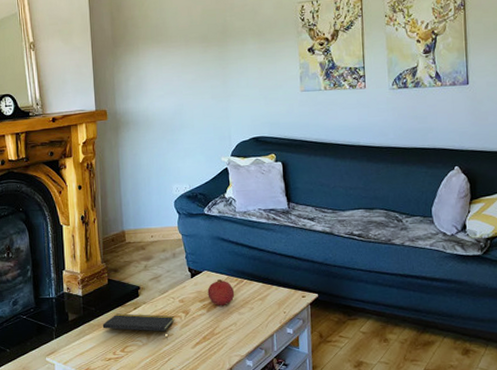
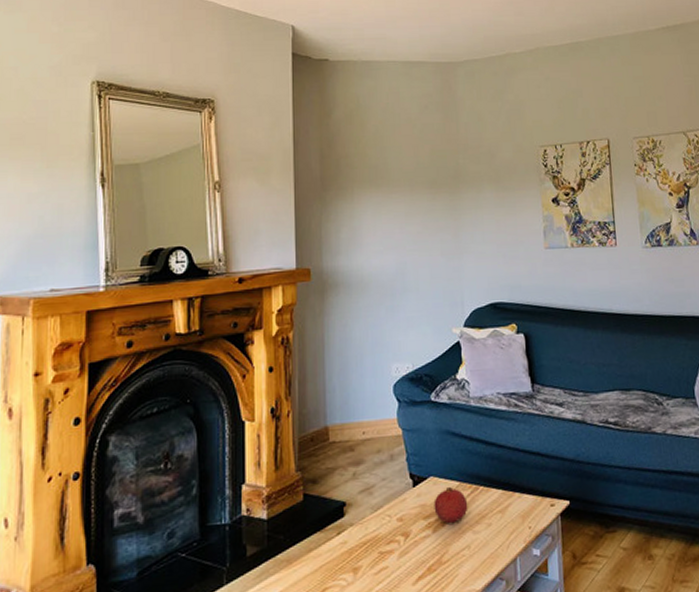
notepad: present [102,313,175,340] -> none [293,540,391,575]

